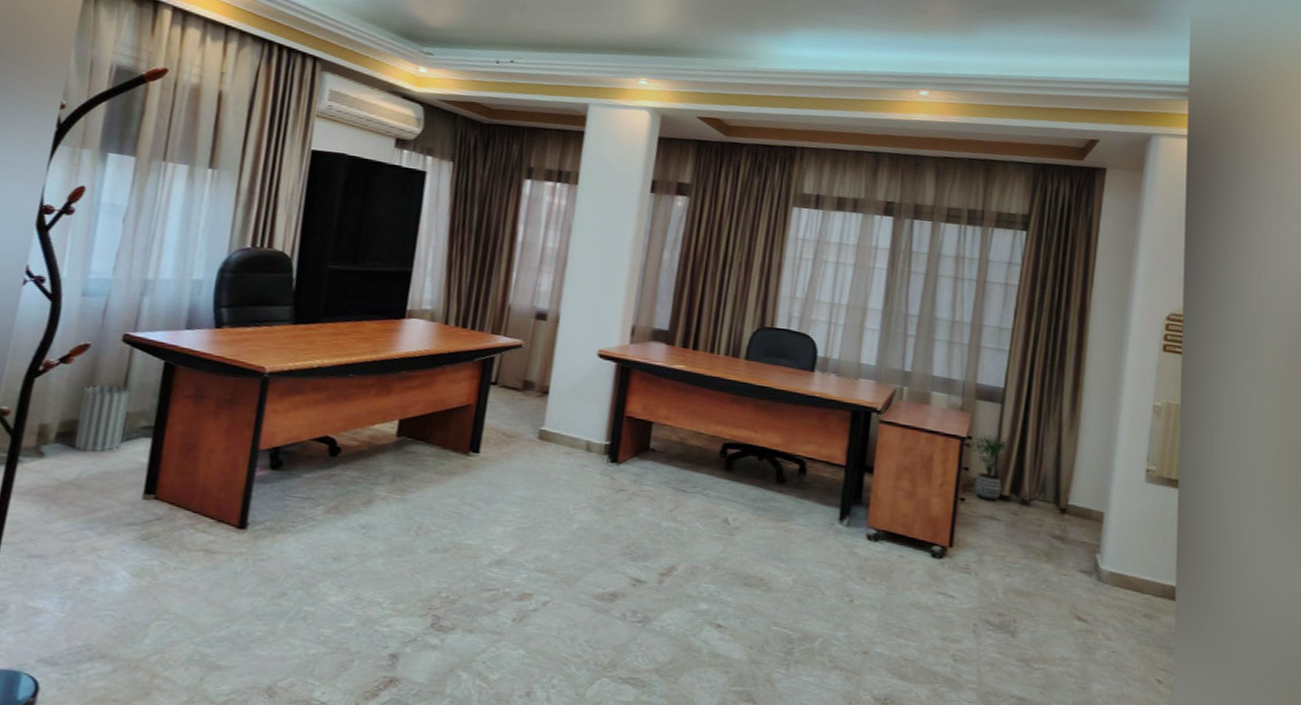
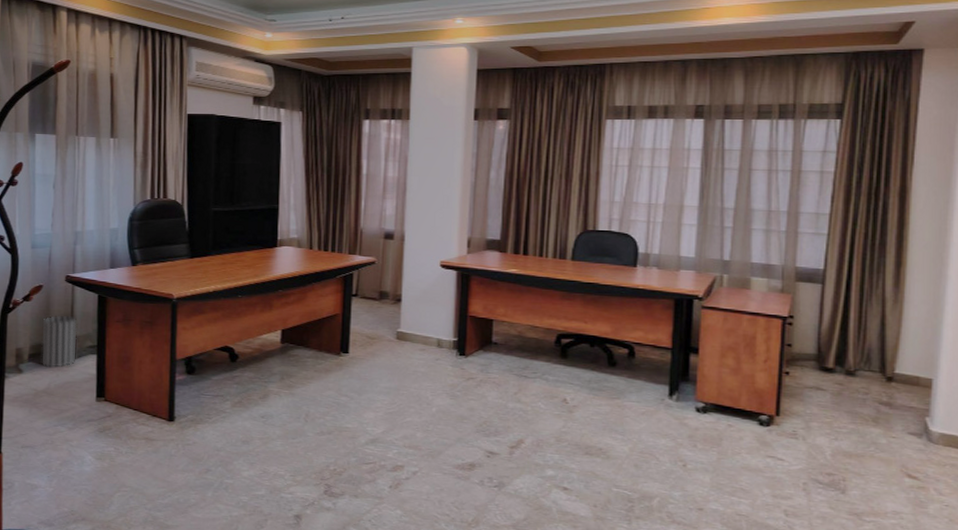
potted plant: present [965,433,1012,502] -> none [788,312,835,374]

